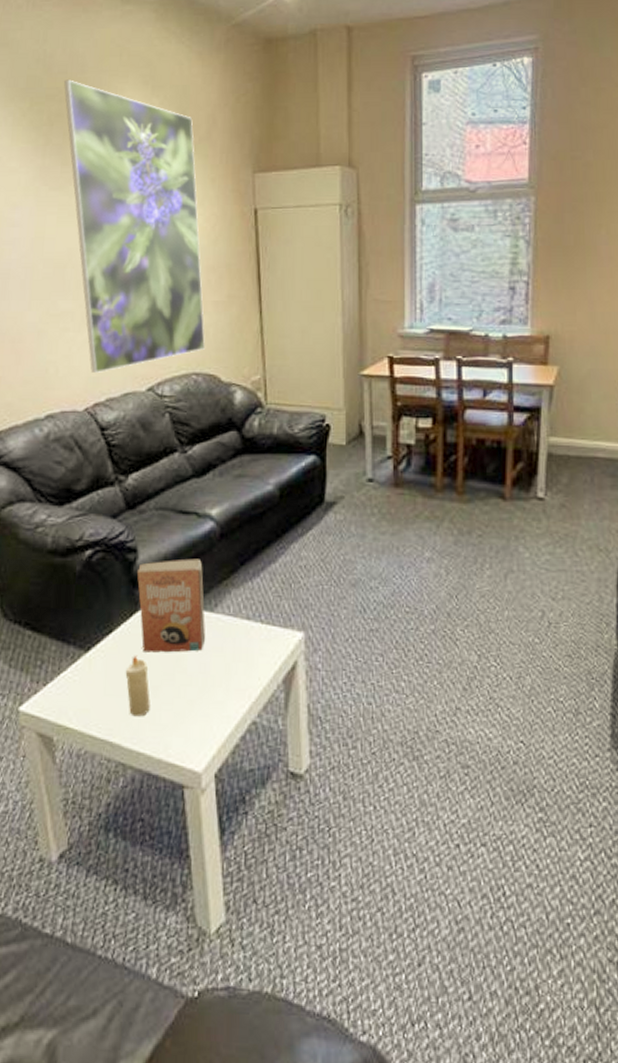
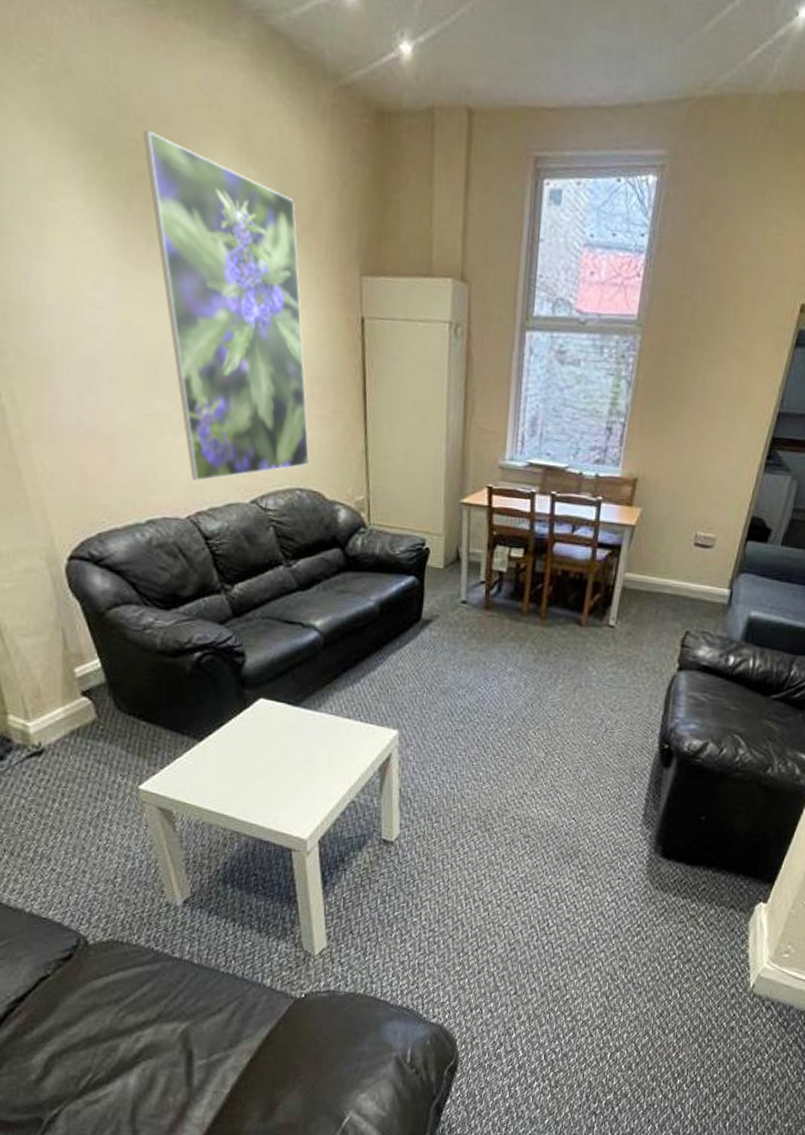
candle: present [125,655,150,717] -> none [237,745,261,796]
paperback book: present [137,558,206,653] -> none [246,664,311,744]

